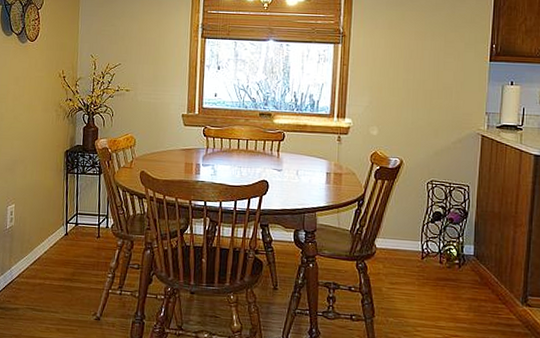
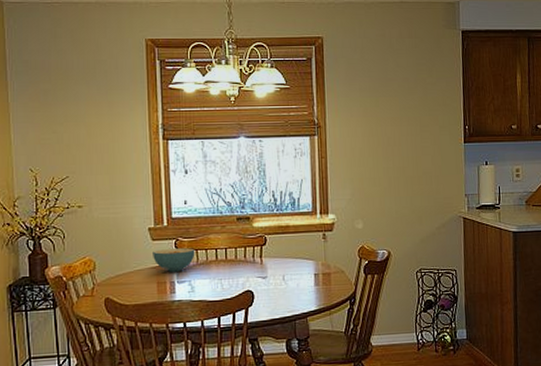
cereal bowl: none [183,134,220,156] -> present [153,248,195,272]

